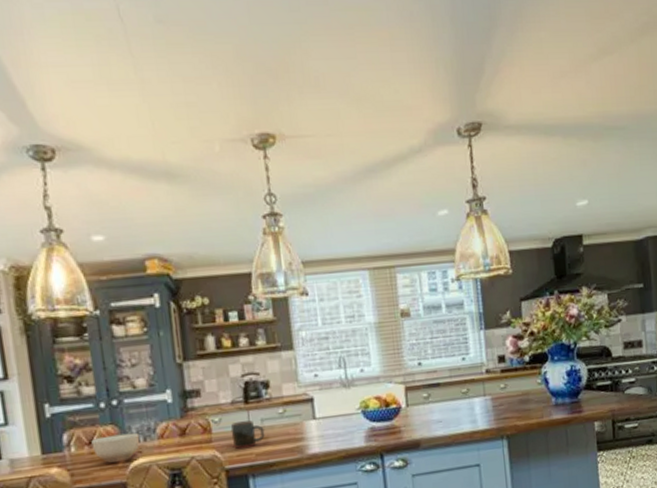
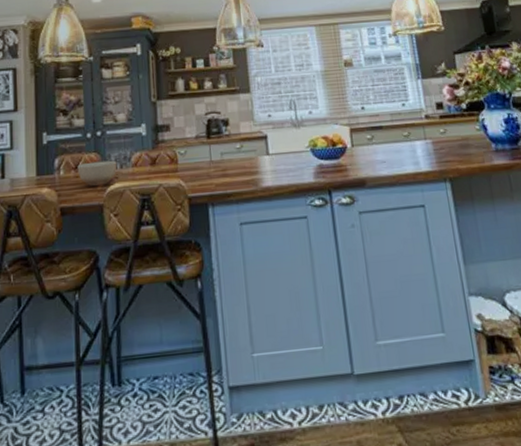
mug: present [230,420,265,449] -> none [194,154,224,179]

